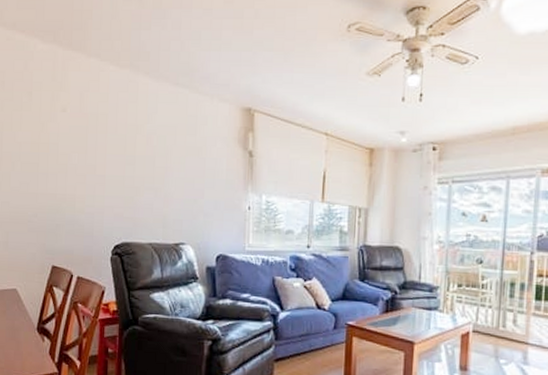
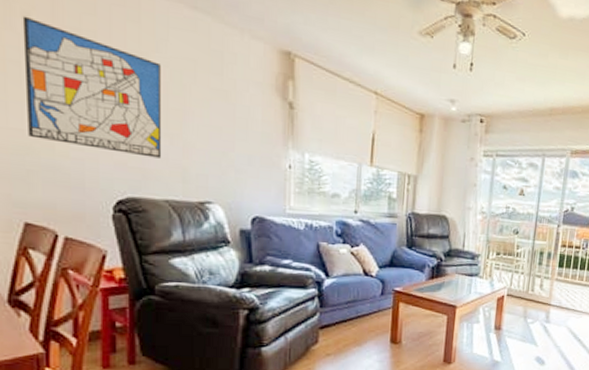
wall art: none [59,110,150,209] -> present [22,16,162,158]

